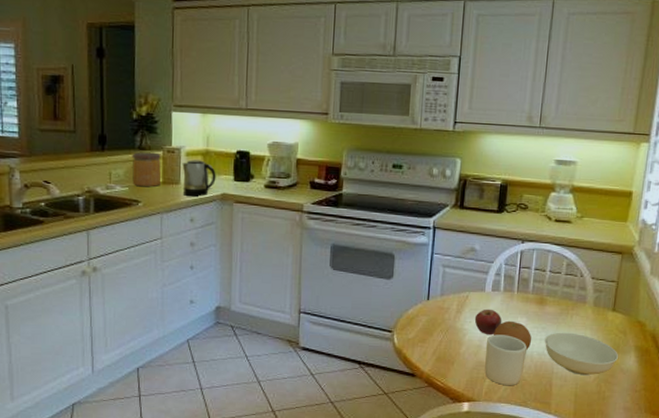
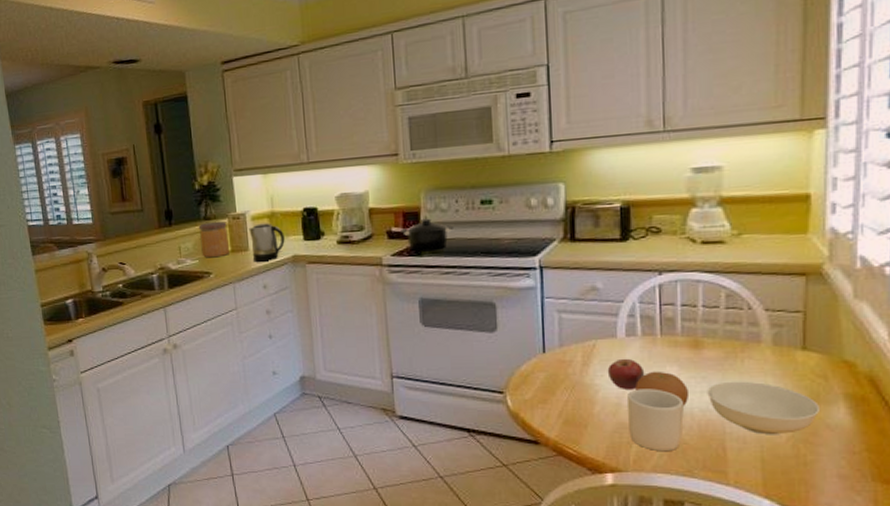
saucepan: none [322,174,369,204] -> present [401,218,455,252]

